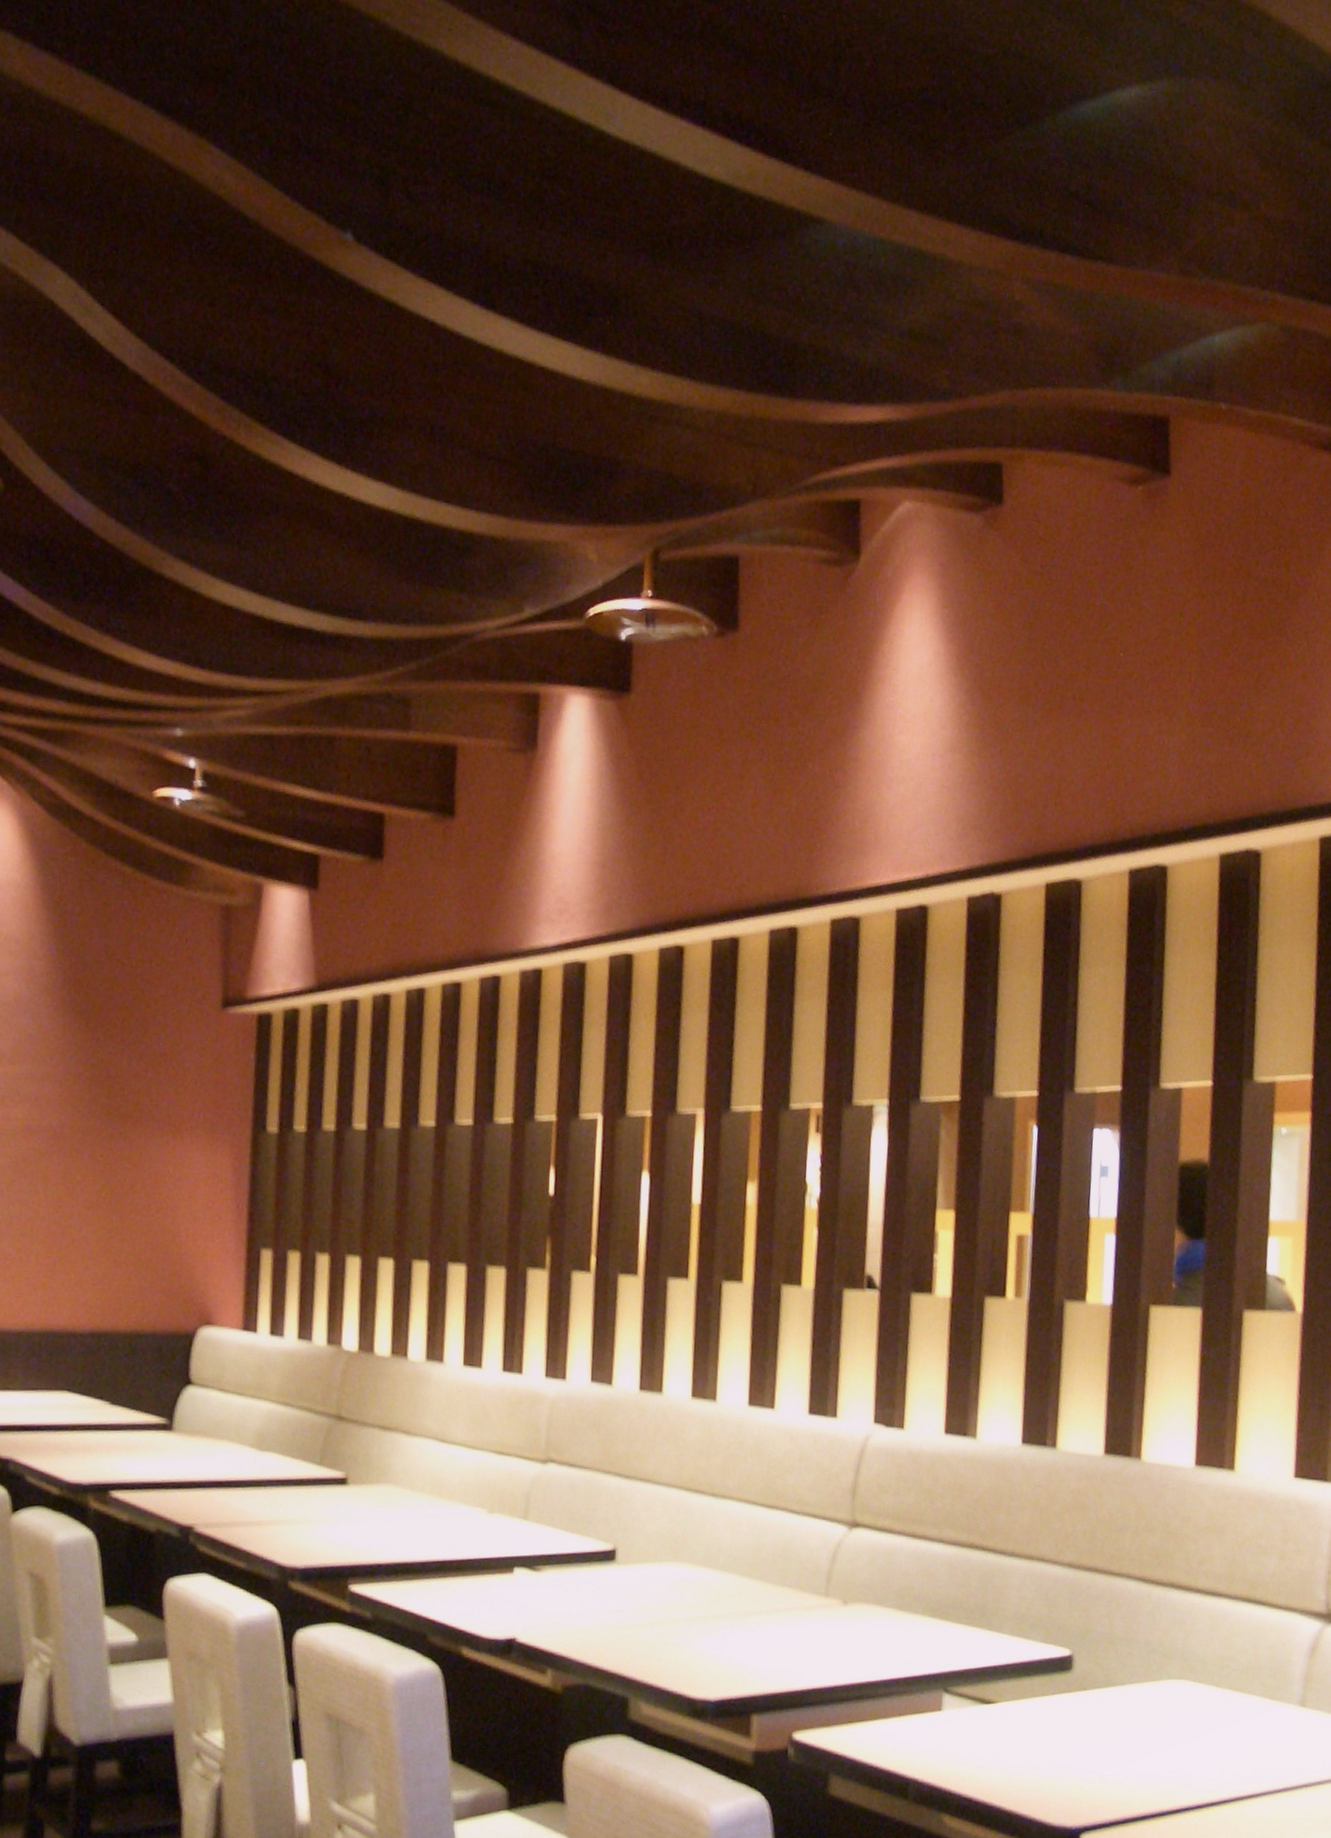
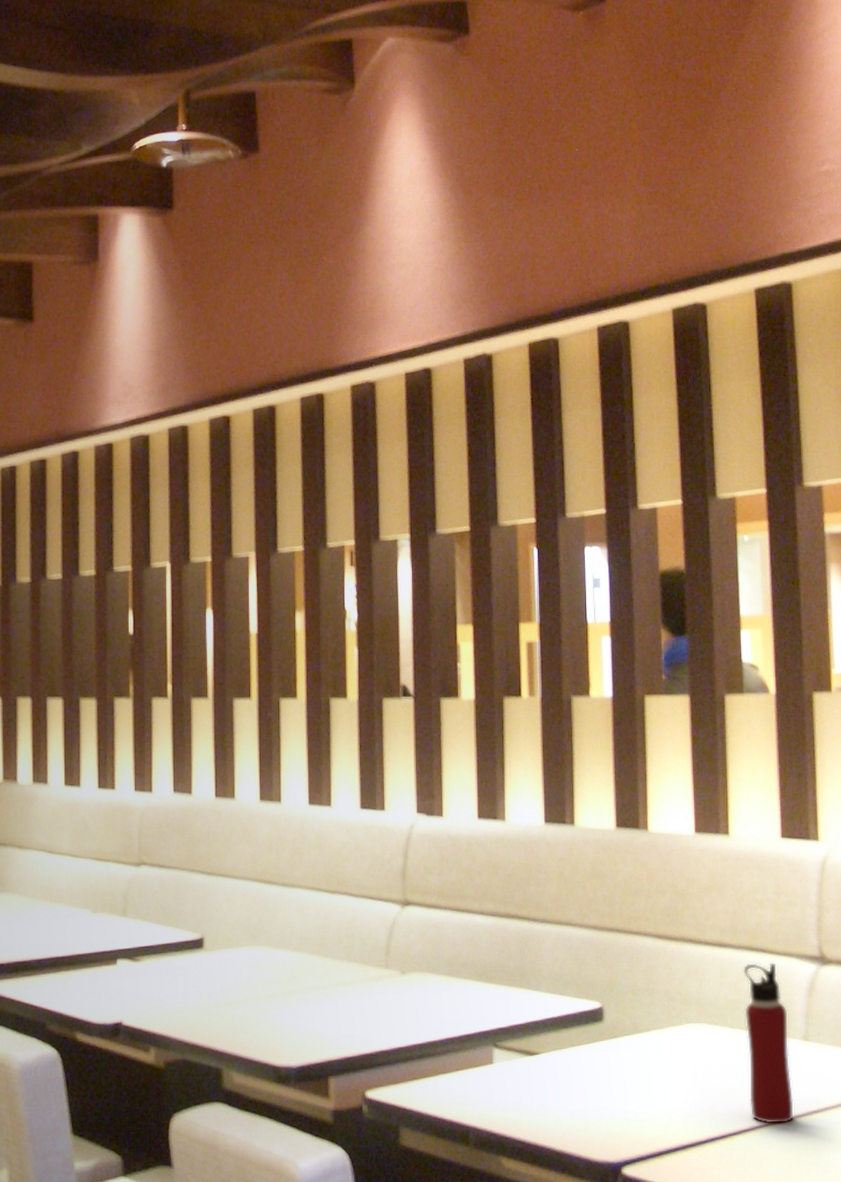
water bottle: none [1232,1616,1285,1797] -> present [744,963,794,1125]

